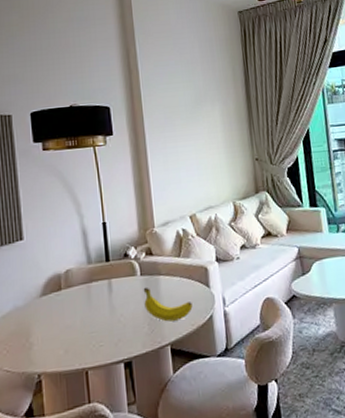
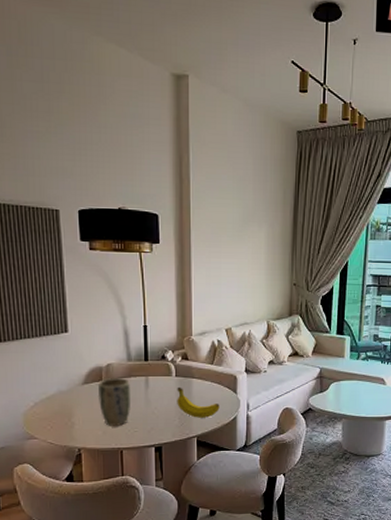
plant pot: none [57,284,94,343] -> present [97,378,130,426]

